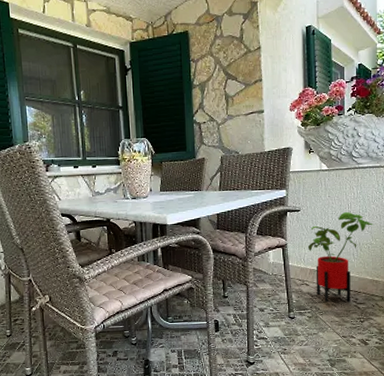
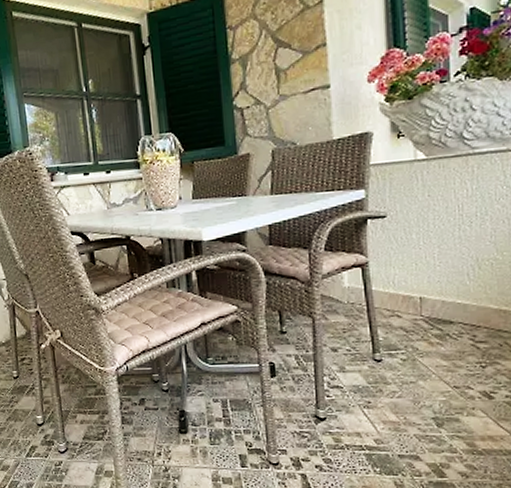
house plant: present [307,212,374,302] -> none [398,216,499,341]

